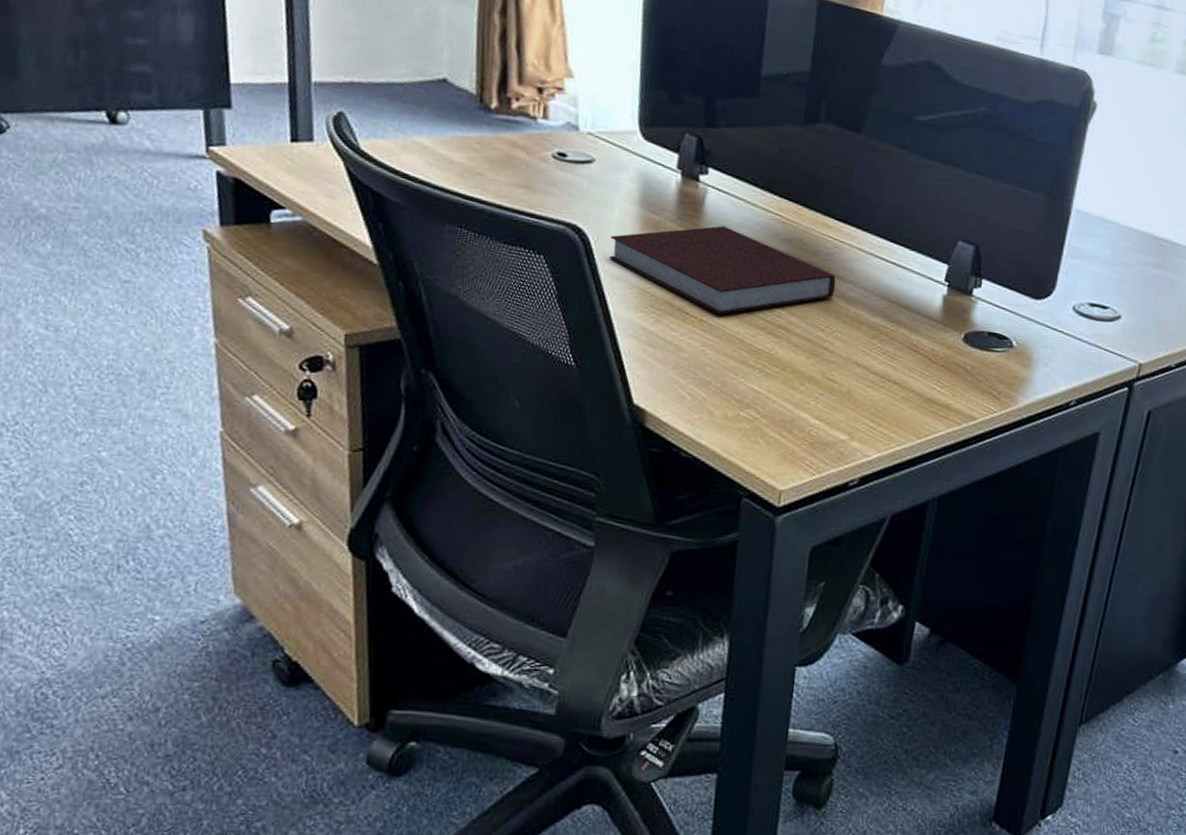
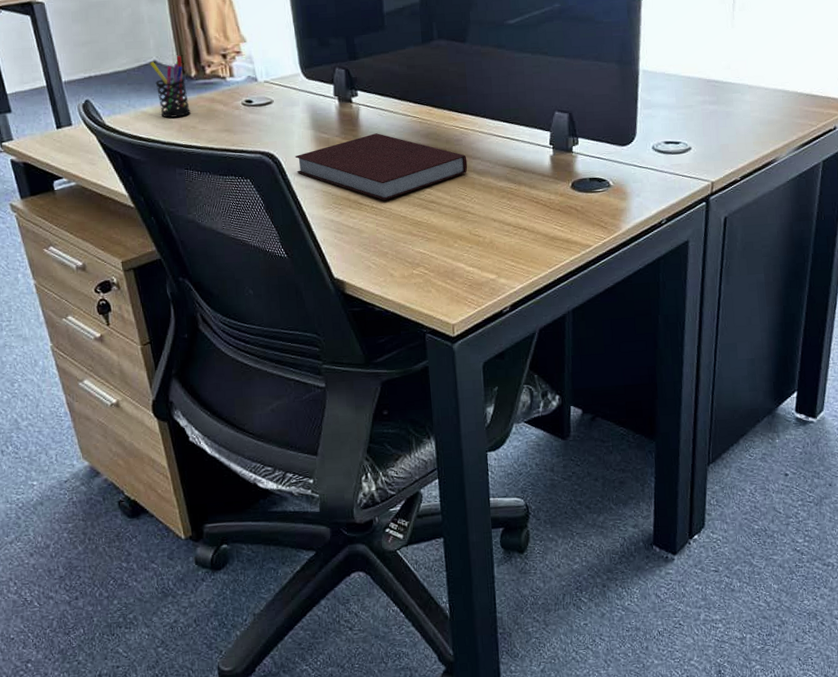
pen holder: none [437,78,482,158] -> present [150,56,190,118]

